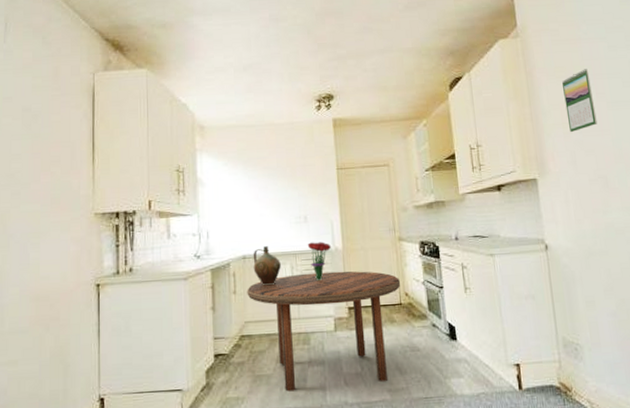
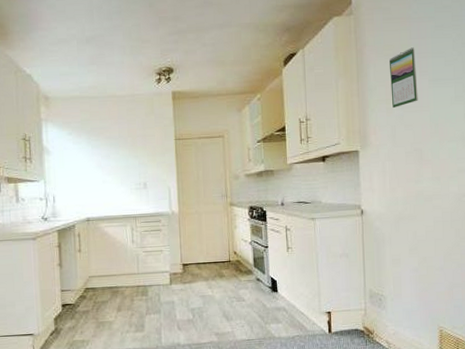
dining table: present [247,271,401,392] -> none [91,232,231,335]
ceramic jug: present [253,246,281,286] -> none [96,210,122,245]
bouquet: present [307,241,331,282] -> none [146,206,168,241]

